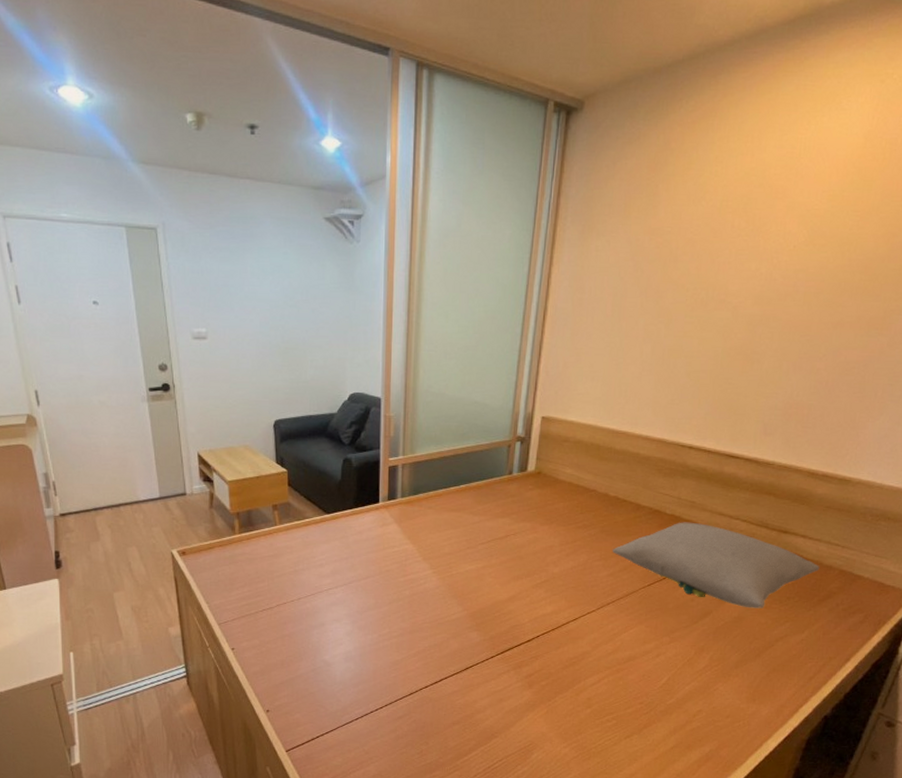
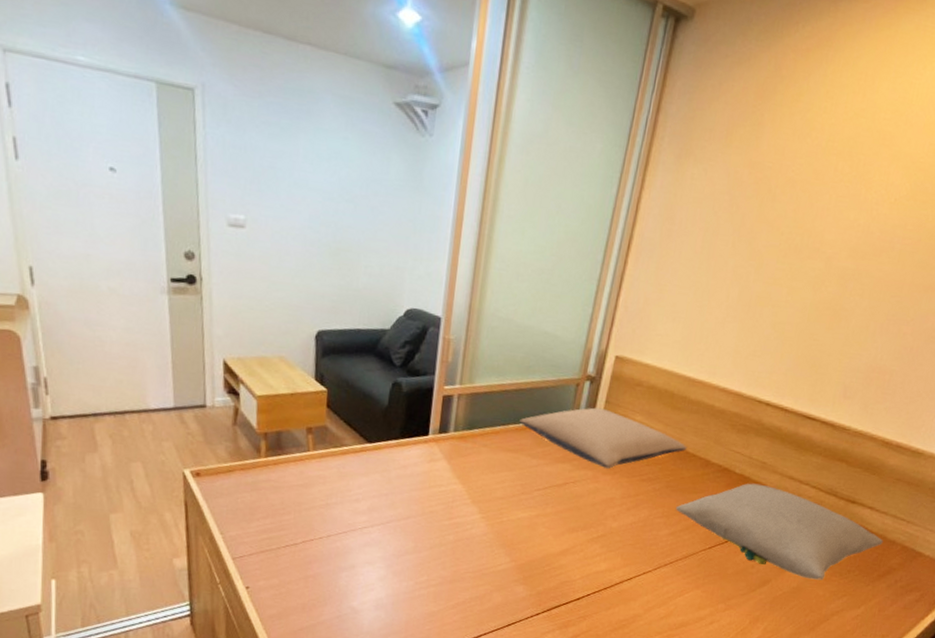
pillow: none [459,465,617,519] -> present [519,407,687,469]

